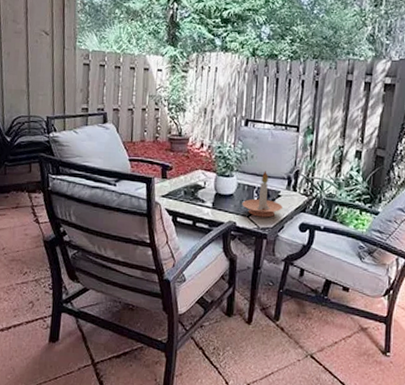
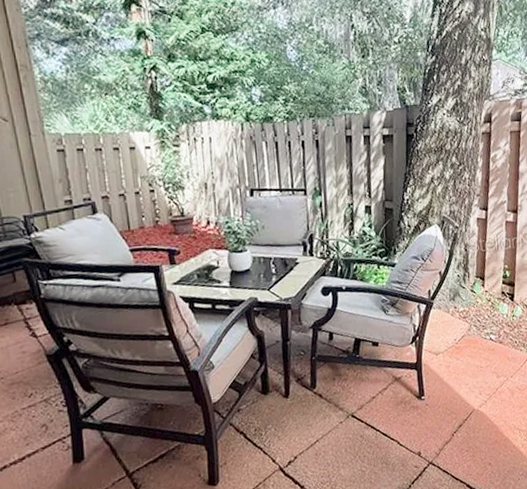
candle holder: present [242,171,282,218] -> none [260,240,302,288]

